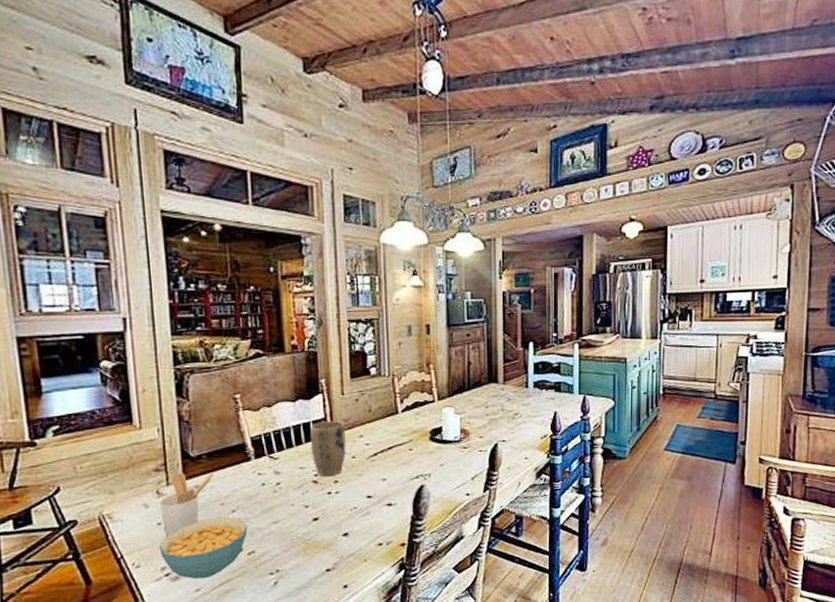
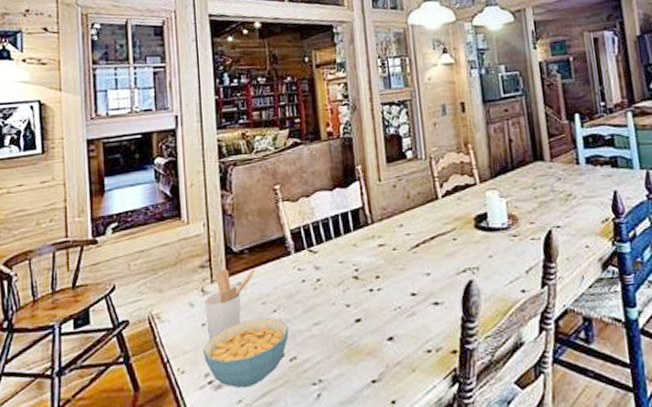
plant pot: present [309,421,346,477] -> none [348,209,387,272]

